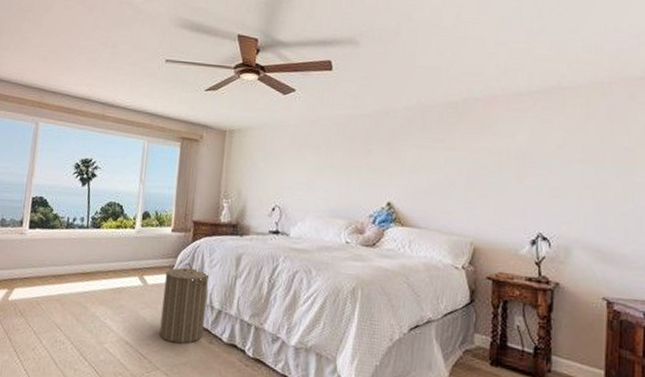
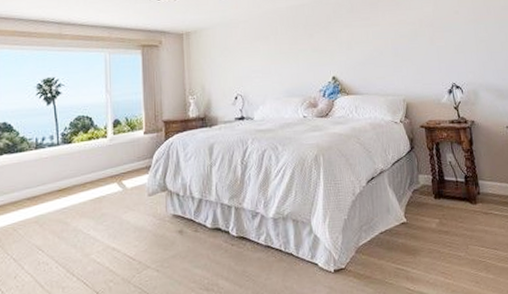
laundry hamper: present [159,262,210,344] -> none [143,160,188,239]

